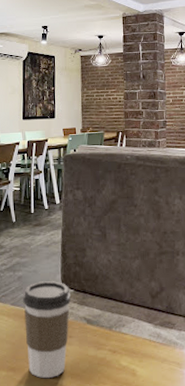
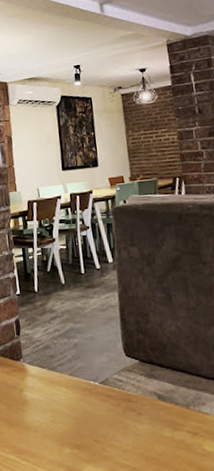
coffee cup: present [23,281,71,379] -> none [81,350,138,460]

